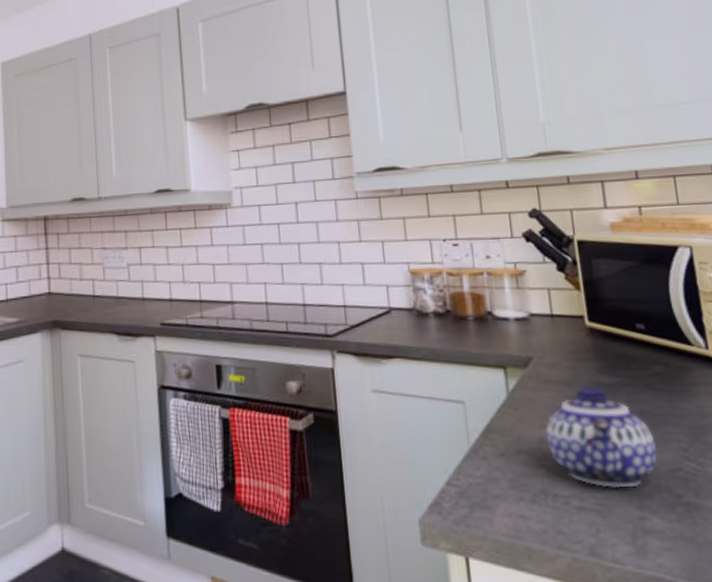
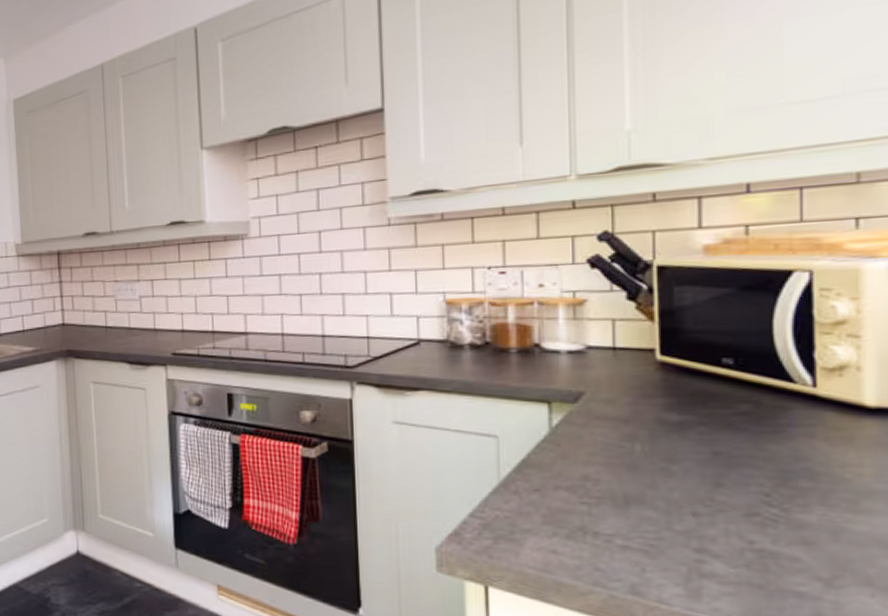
teapot: present [545,386,658,488] -> none [591,423,731,530]

